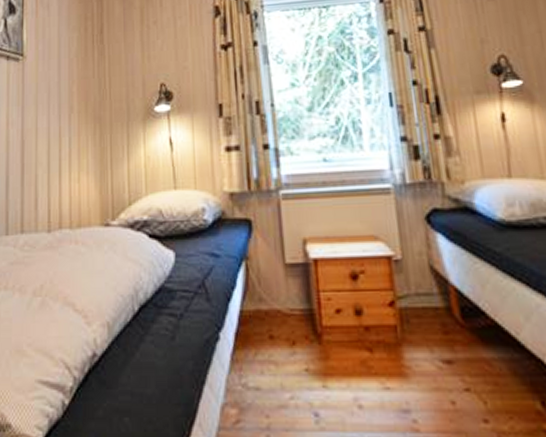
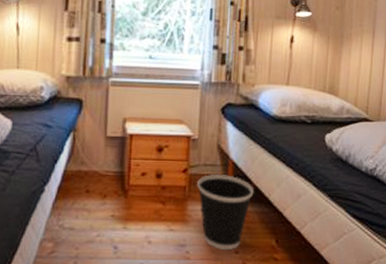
wastebasket: none [411,307,494,419] -> present [197,174,254,251]

